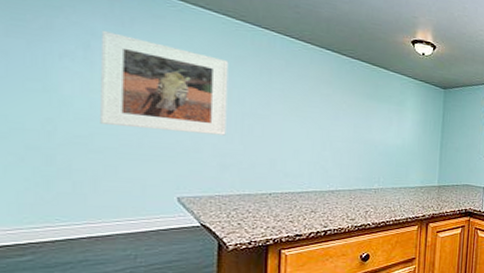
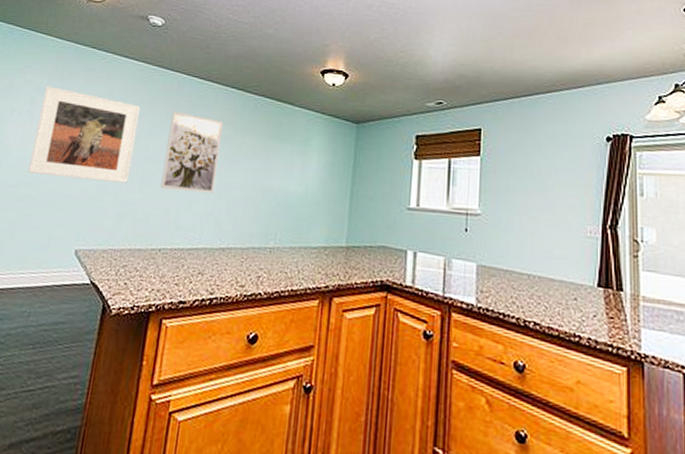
wall art: none [263,68,321,146] -> present [160,111,223,194]

